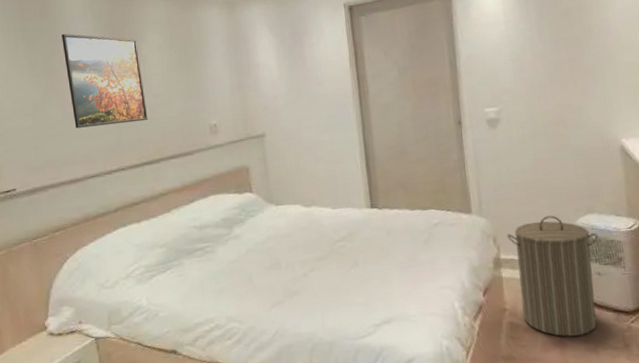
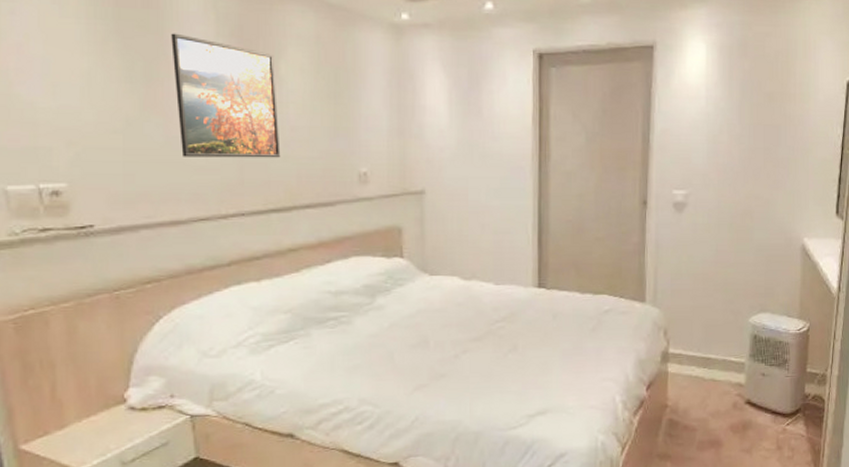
laundry hamper: present [507,215,599,337] -> none [678,311,768,437]

